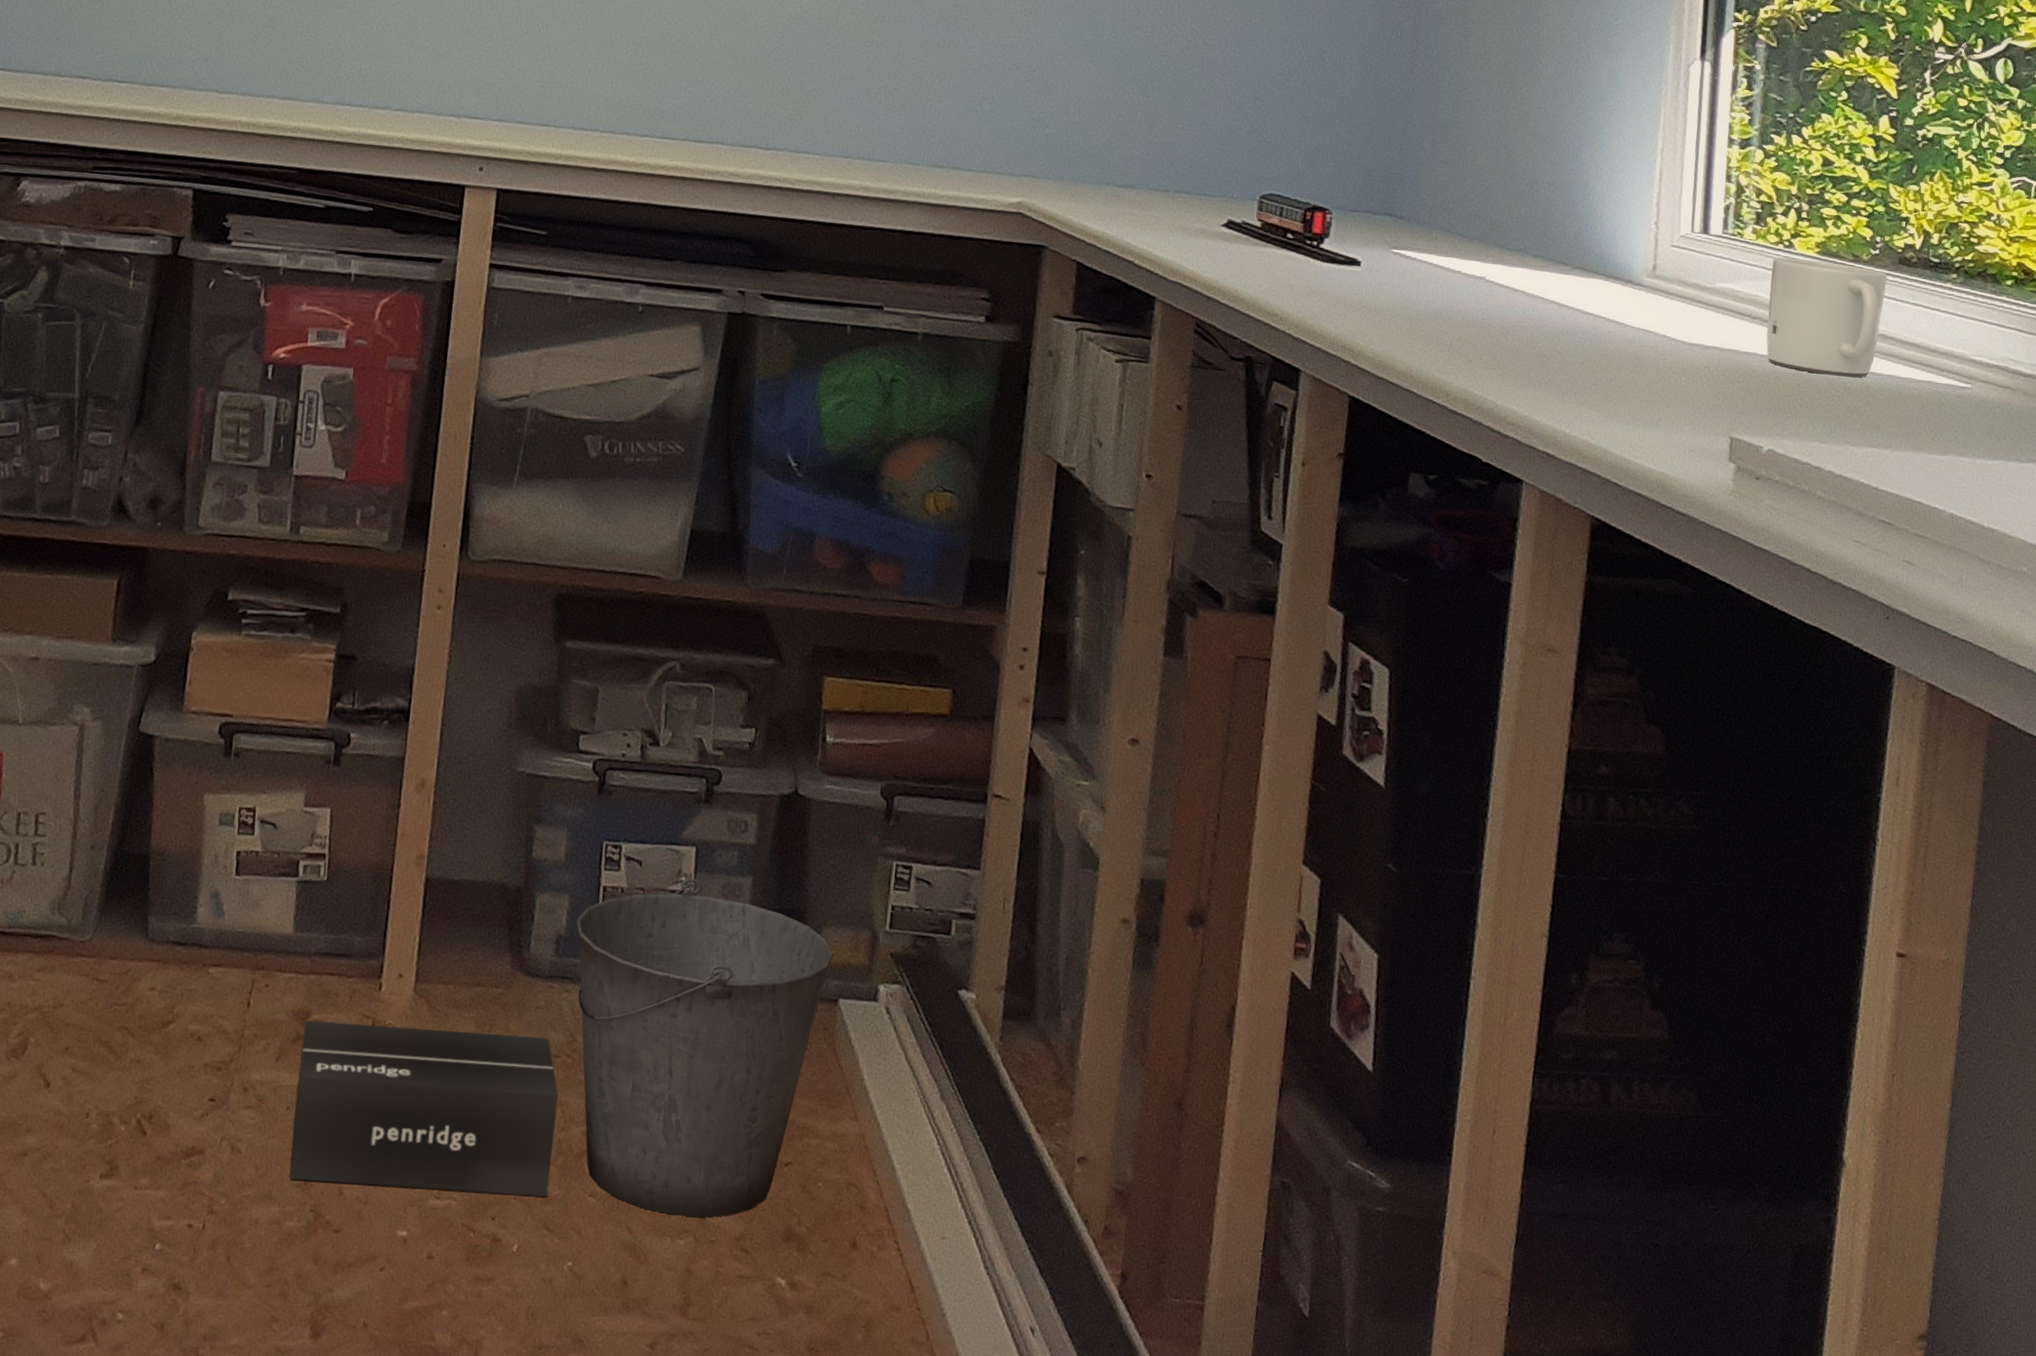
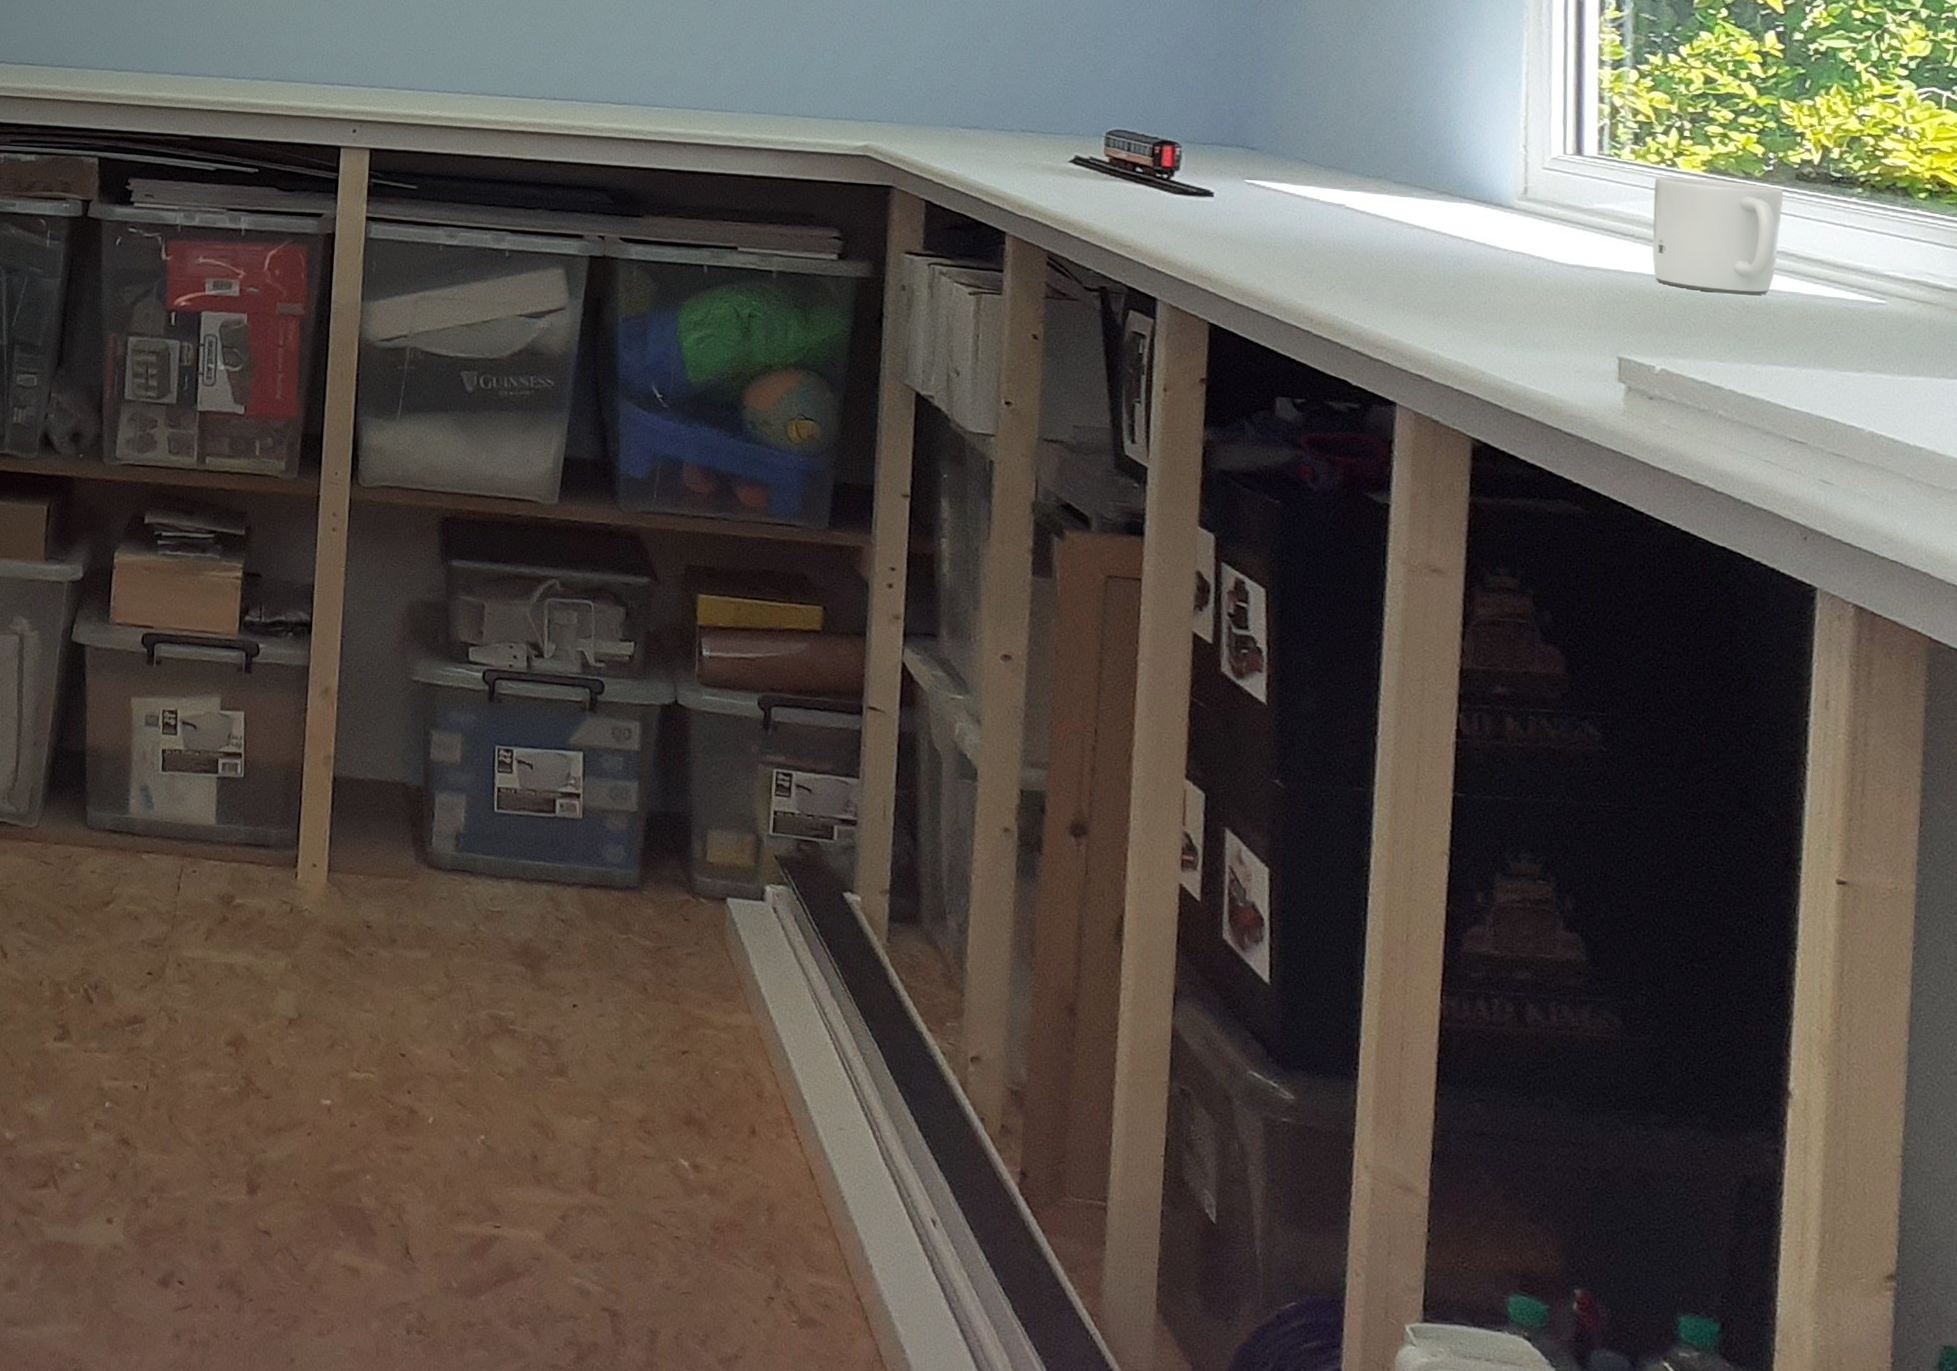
box: present [289,1020,559,1197] -> none [221,903,465,1074]
bucket: present [576,878,834,1218] -> none [473,781,720,1100]

